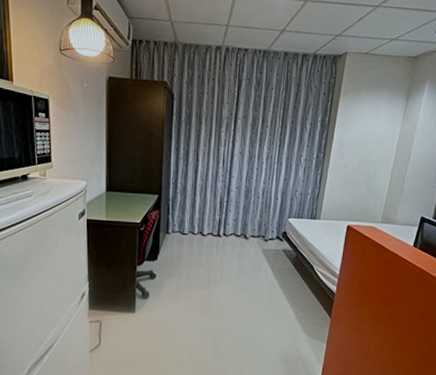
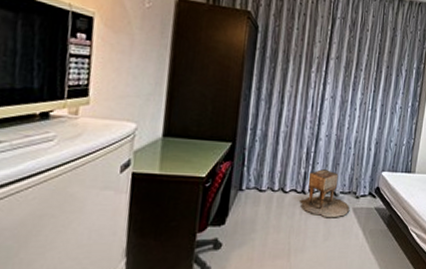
nightstand: none [216,216,260,258] -> present [299,169,350,218]

